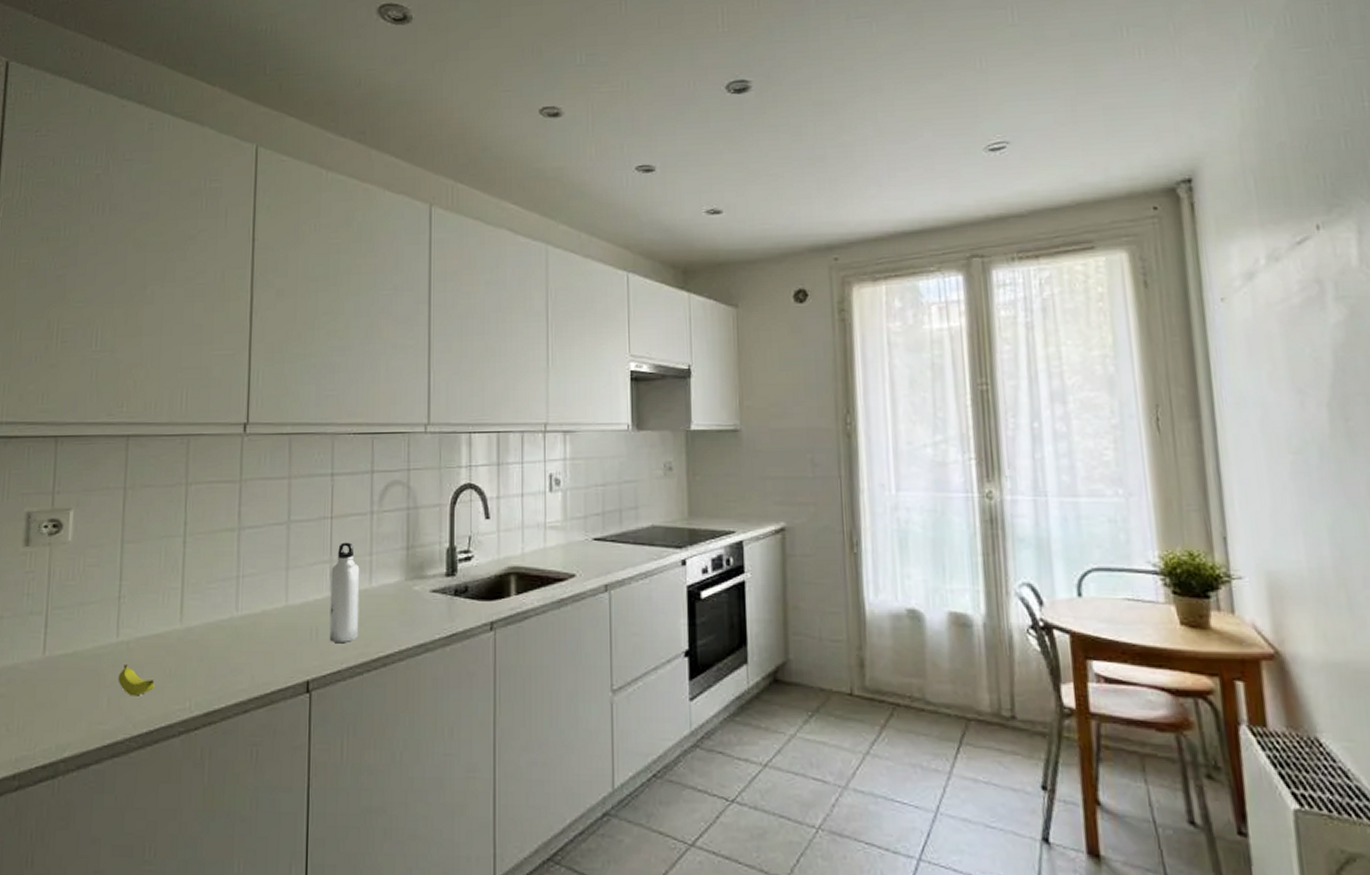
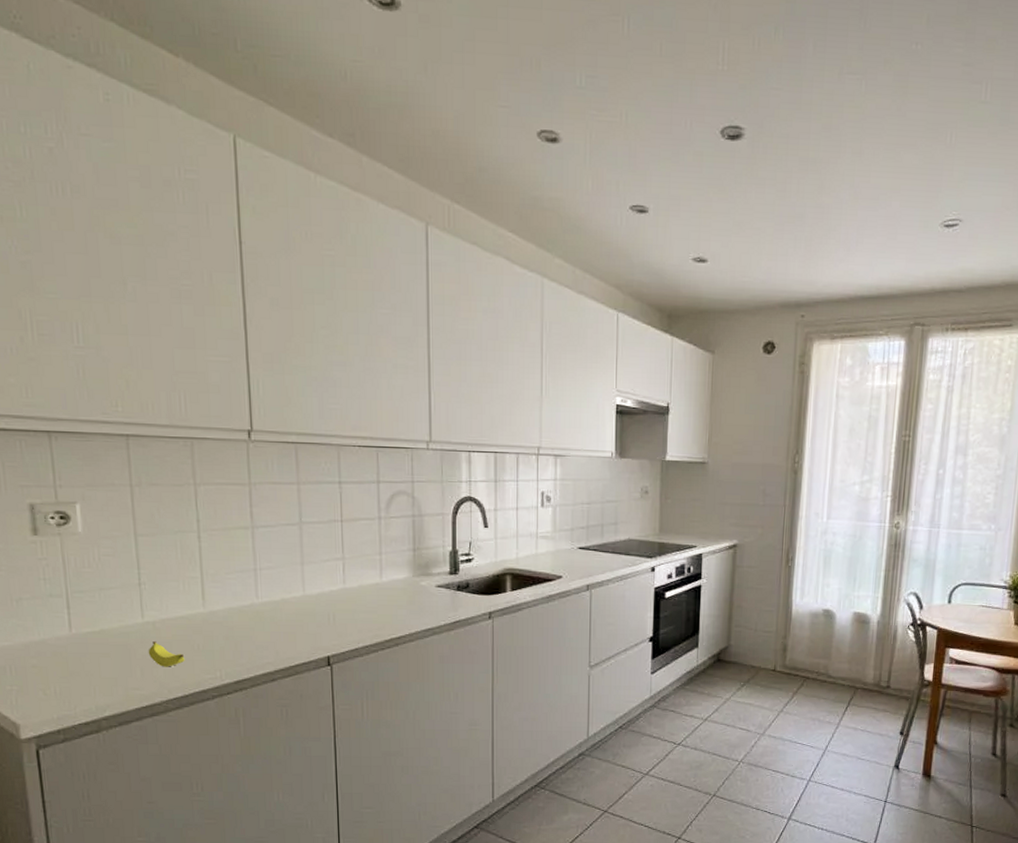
water bottle: present [329,542,360,644] -> none [344,543,372,627]

